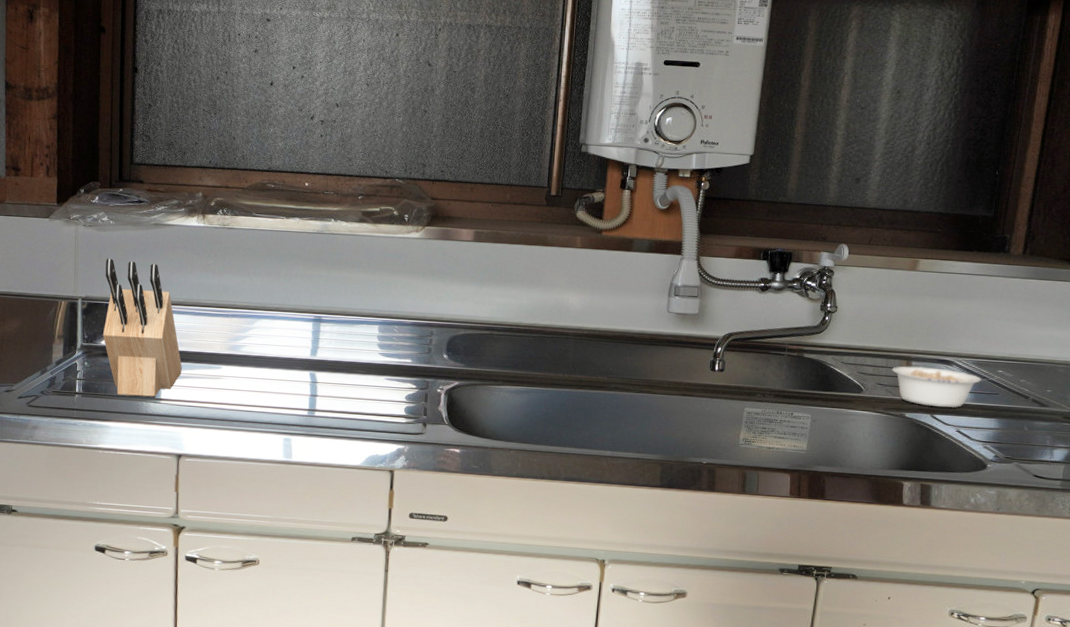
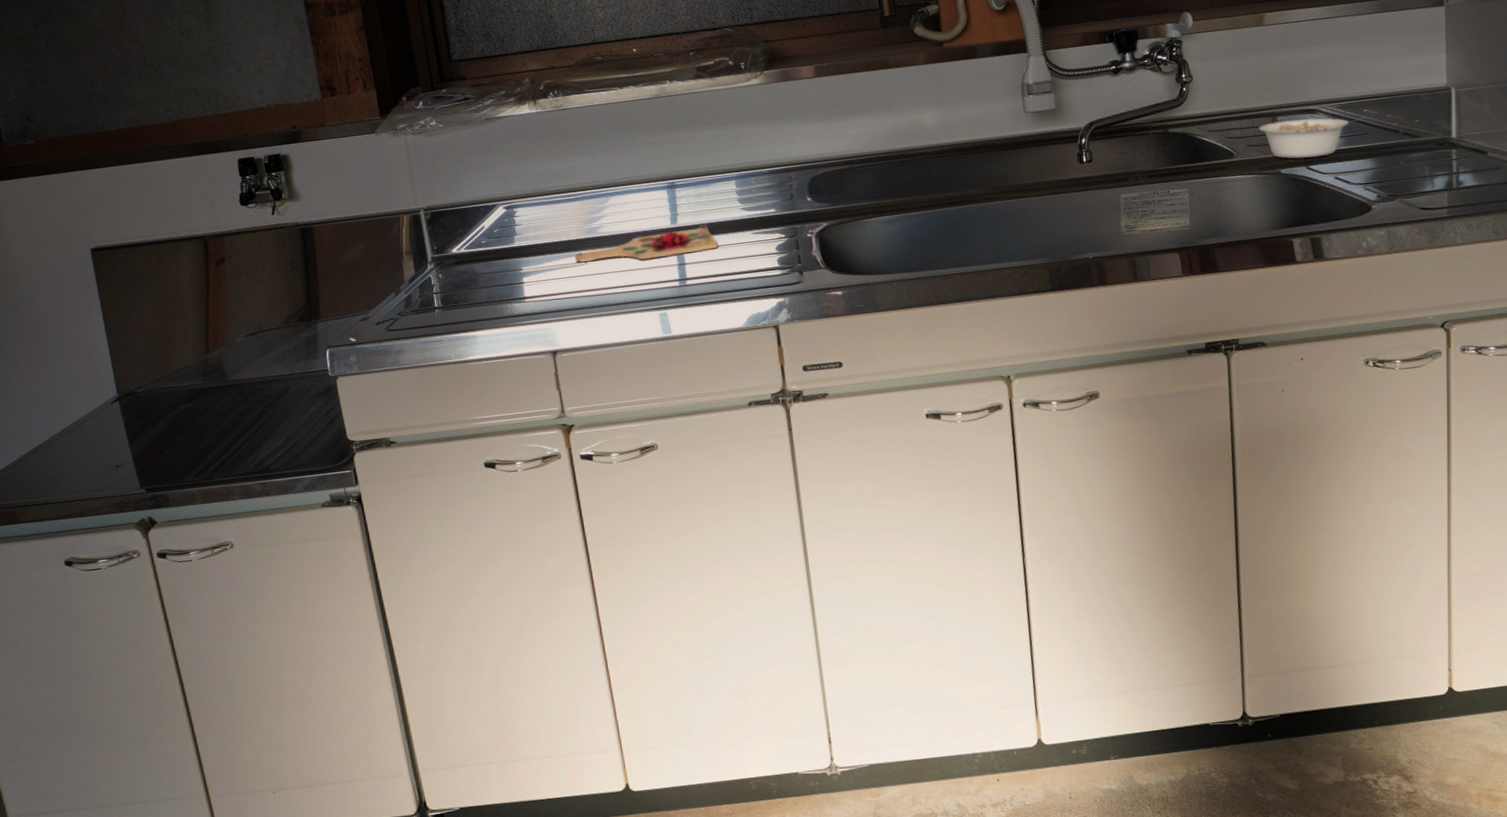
knife block: present [103,258,182,397] -> none [442,160,541,302]
cutting board: none [214,361,351,387] -> present [575,224,718,262]

